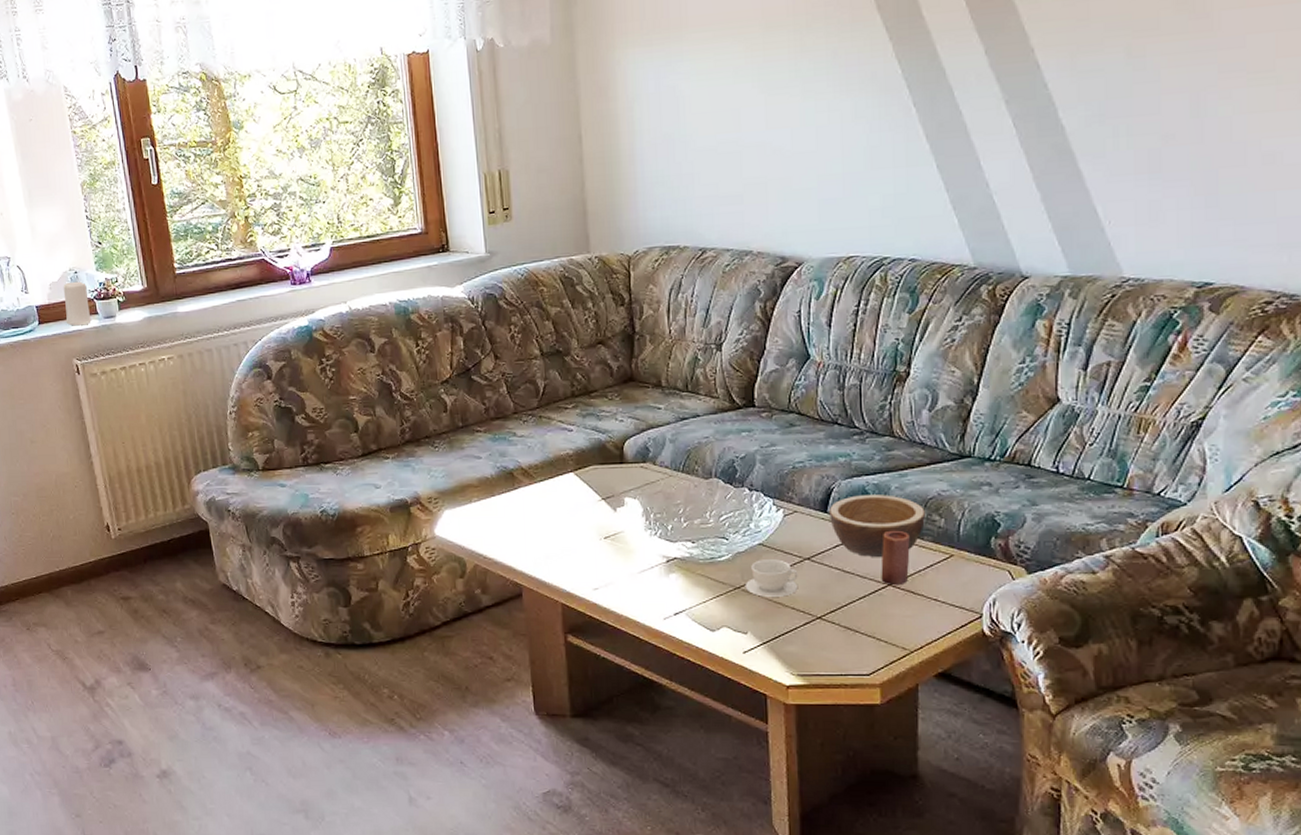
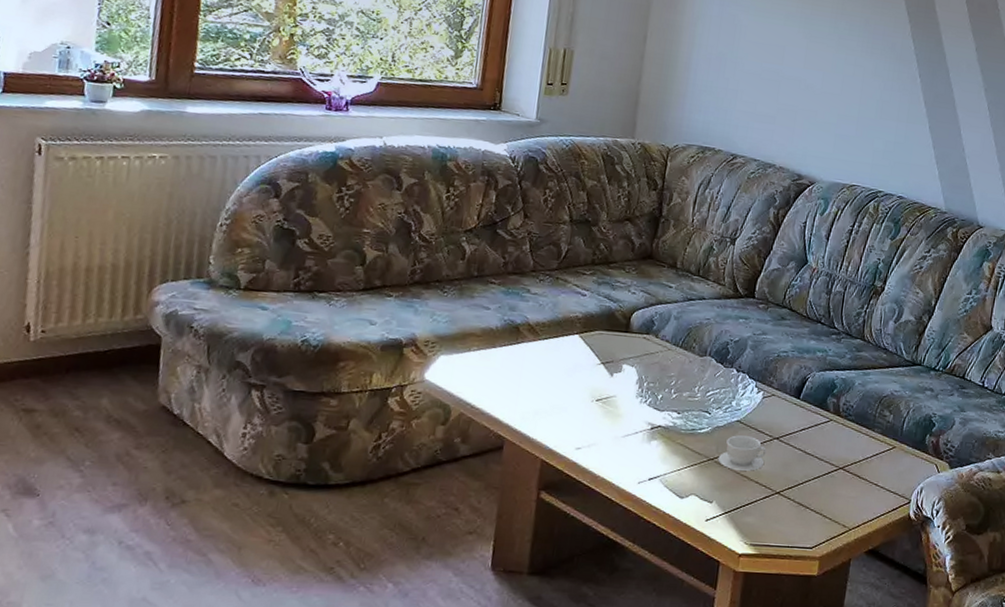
candle: present [63,281,92,326] -> none [39,55,78,105]
bowl: present [829,494,925,558] -> none [801,386,879,444]
candle: present [881,530,910,584] -> none [835,420,864,469]

